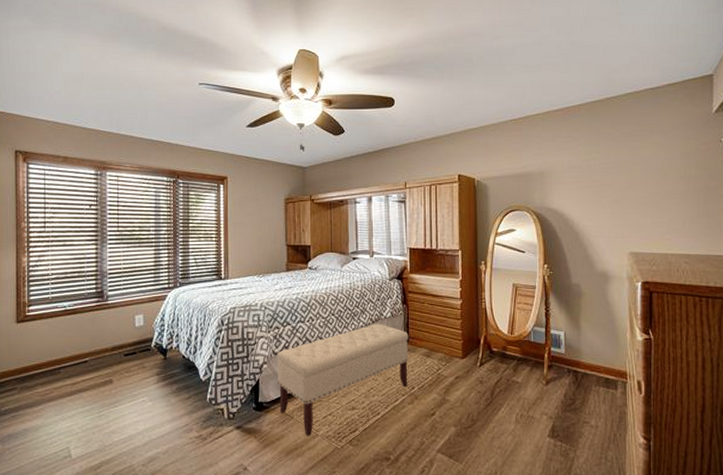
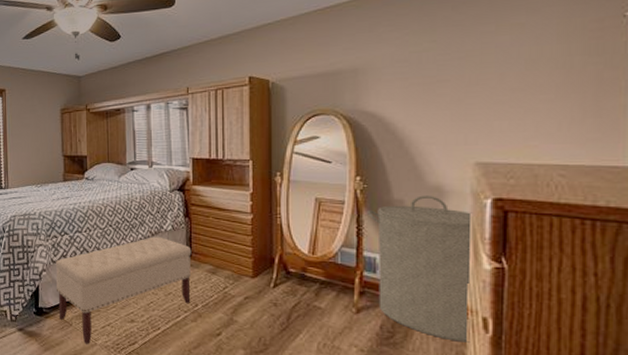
laundry hamper: none [553,280,629,403] -> present [368,195,472,343]

